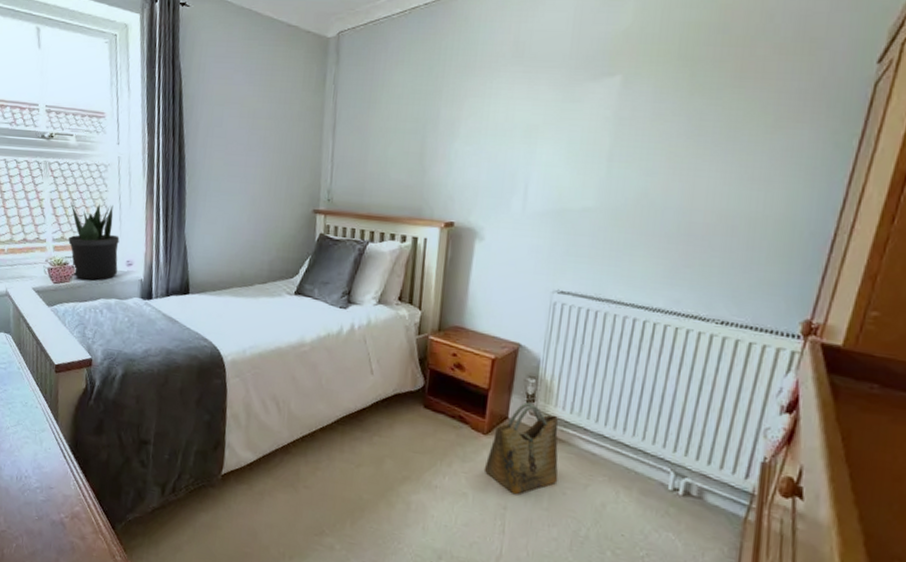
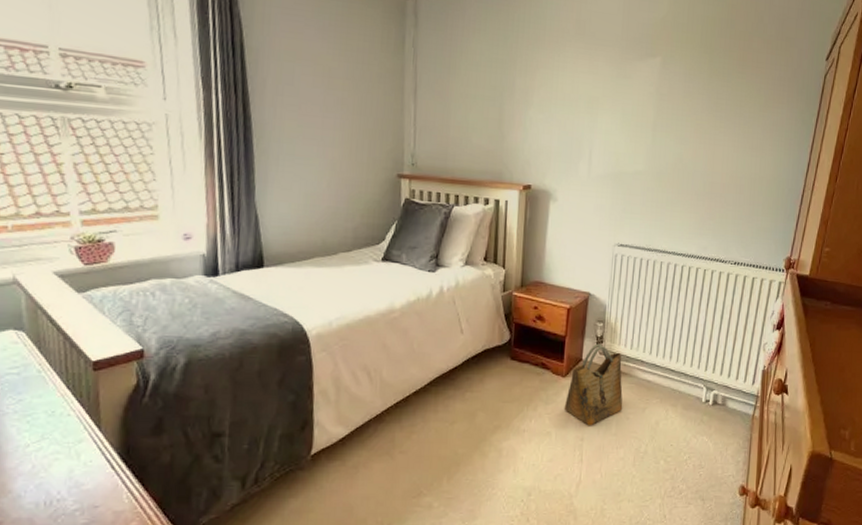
planter: present [68,201,120,281] -> none [102,166,173,259]

